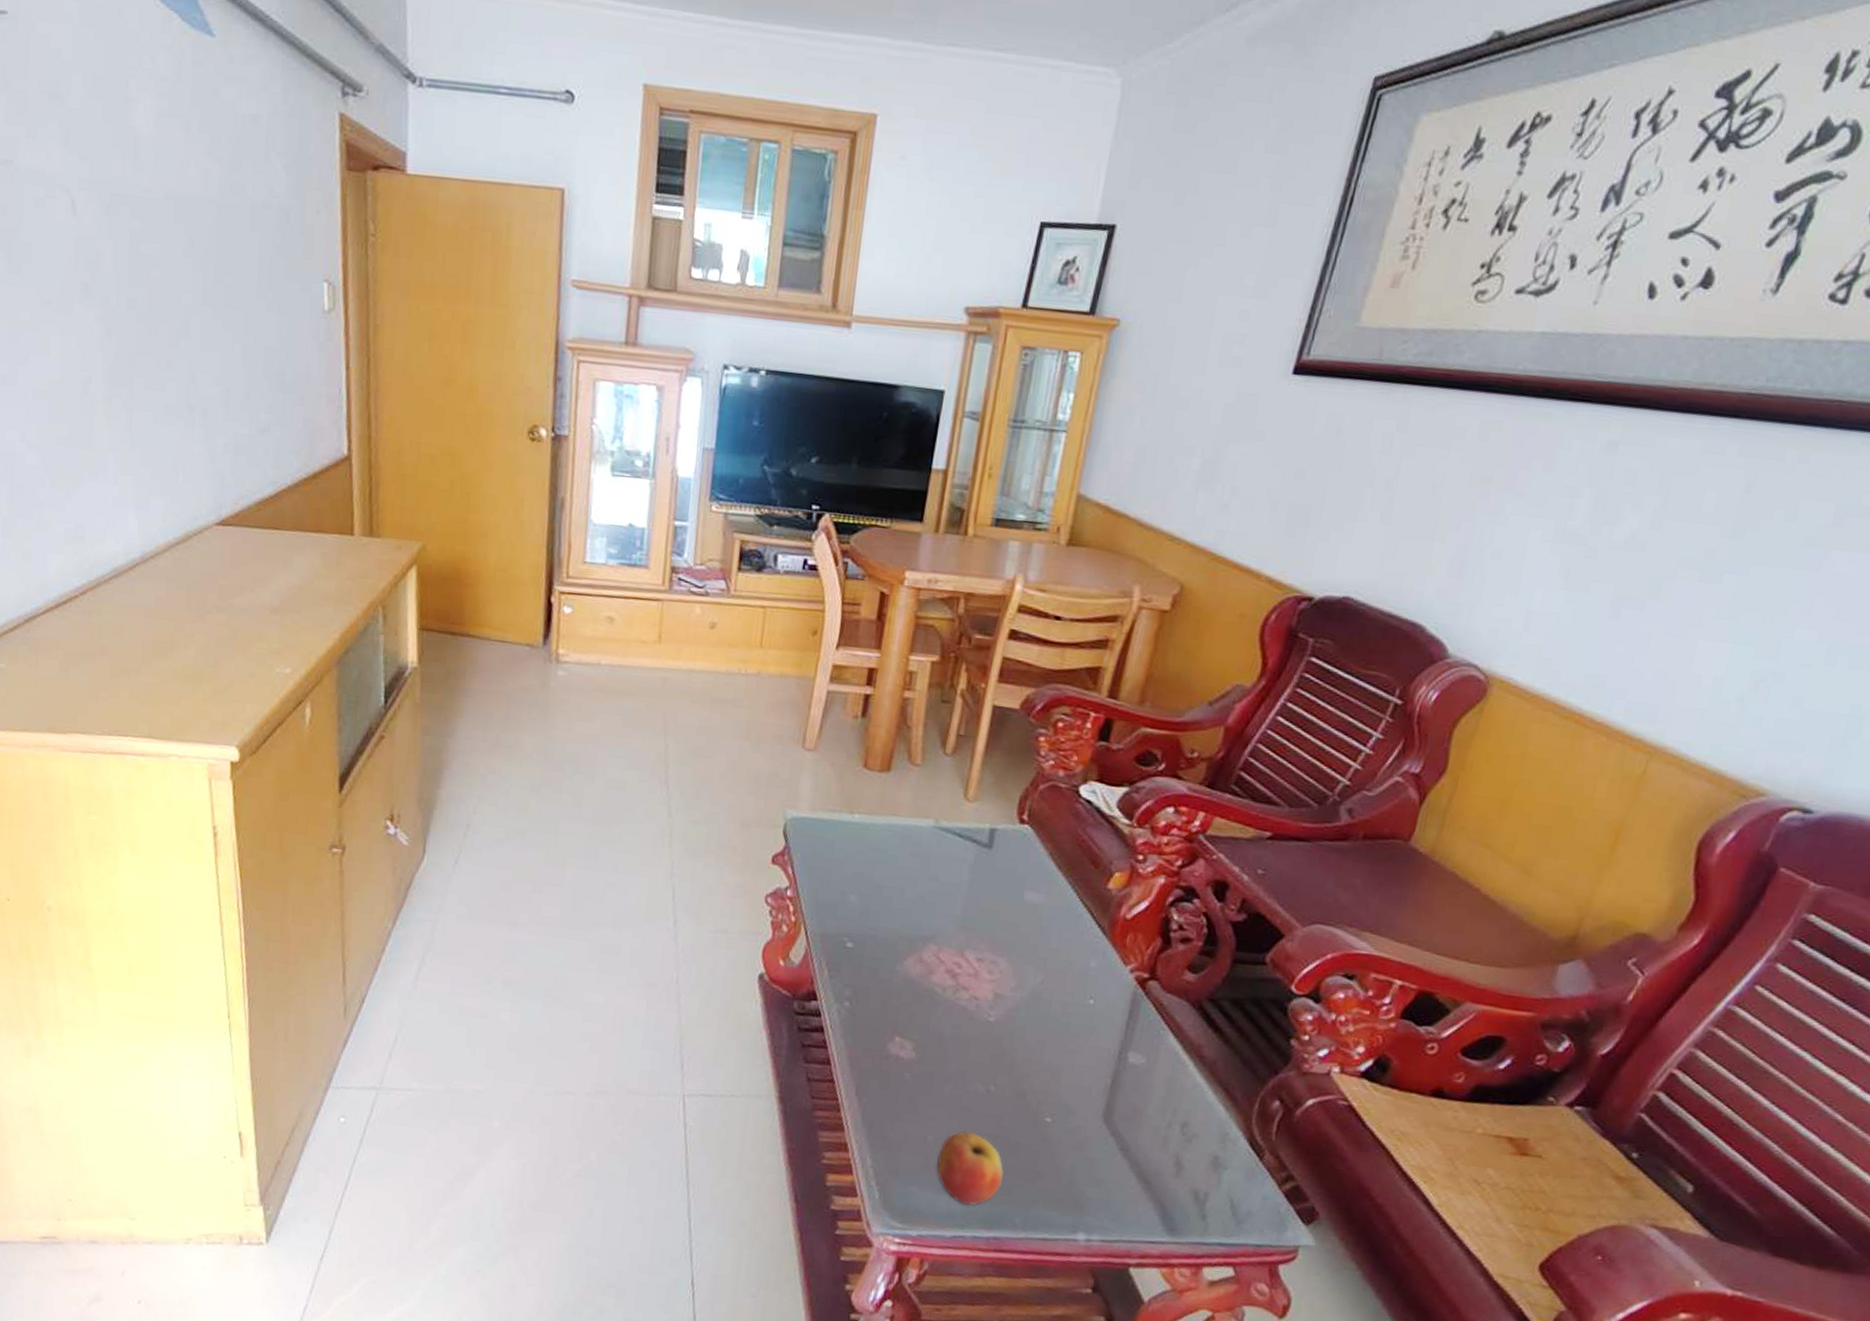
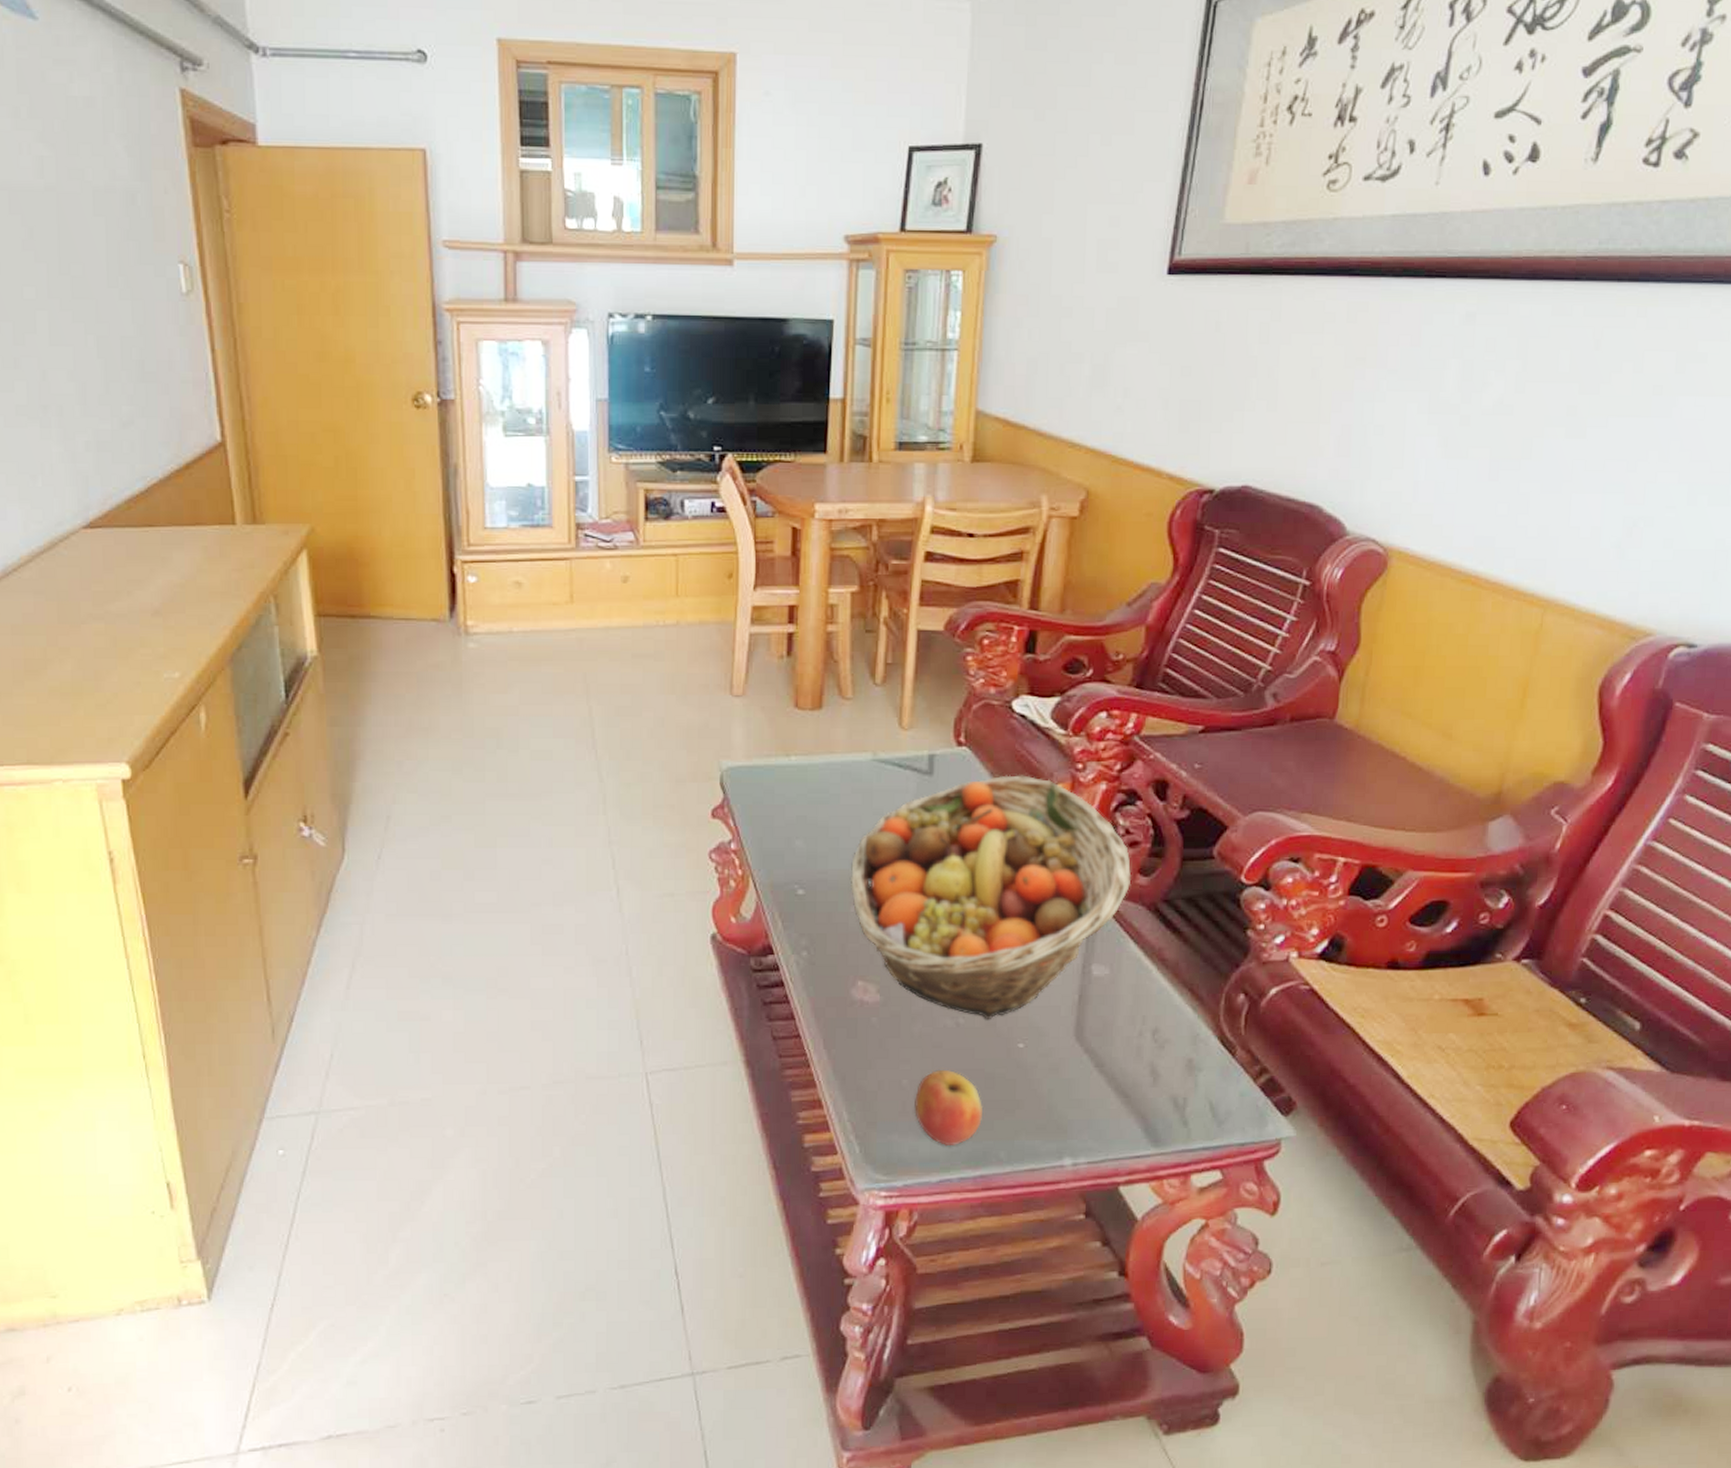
fruit basket: none [898,857,1181,1091] -> present [849,775,1132,1020]

